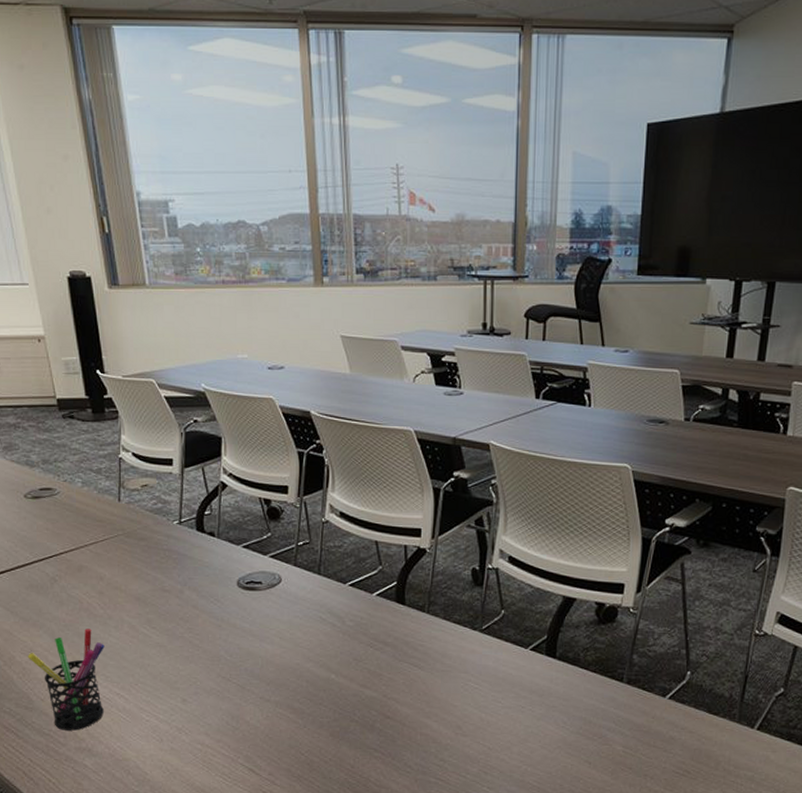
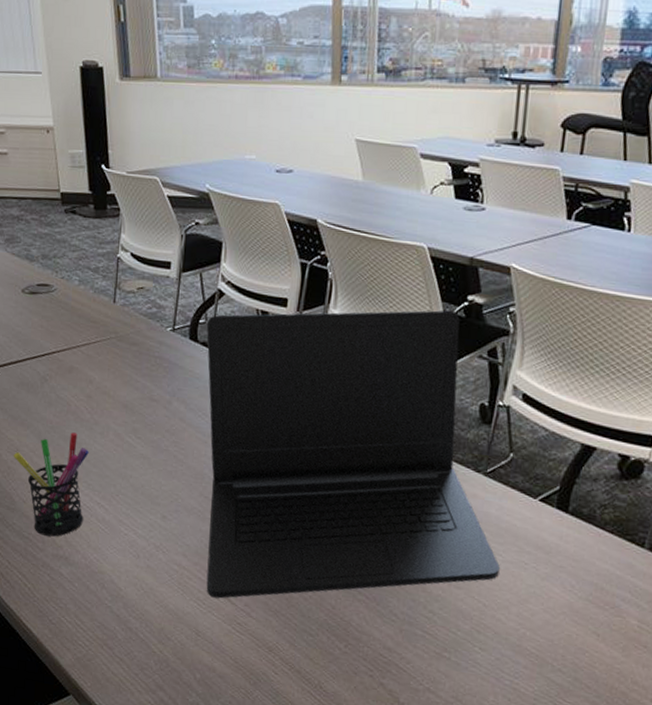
laptop: none [212,486,500,771] -> present [206,310,500,599]

